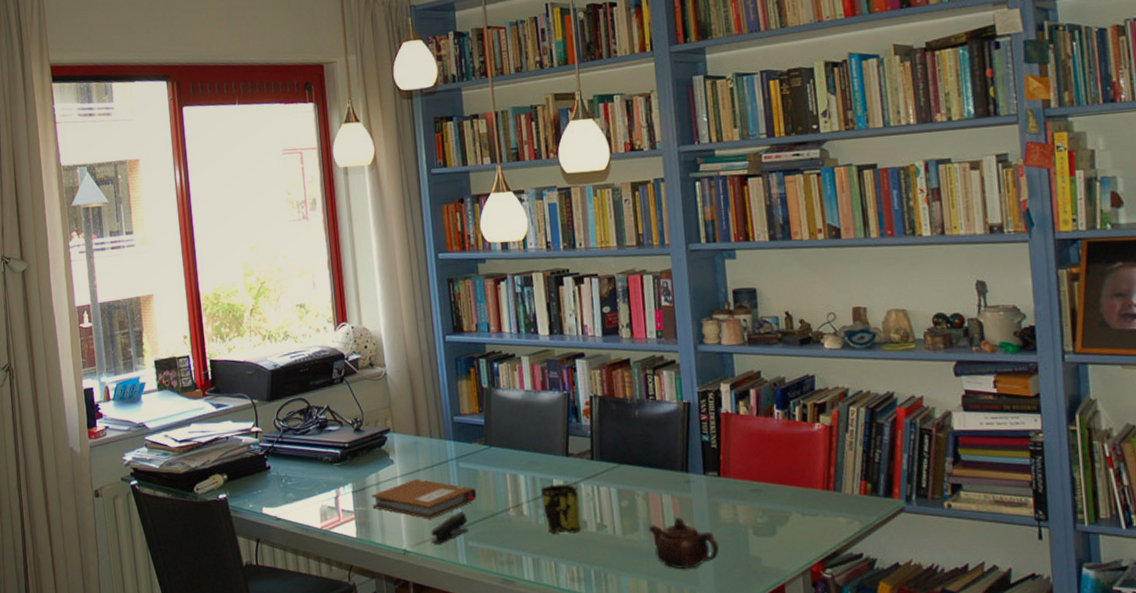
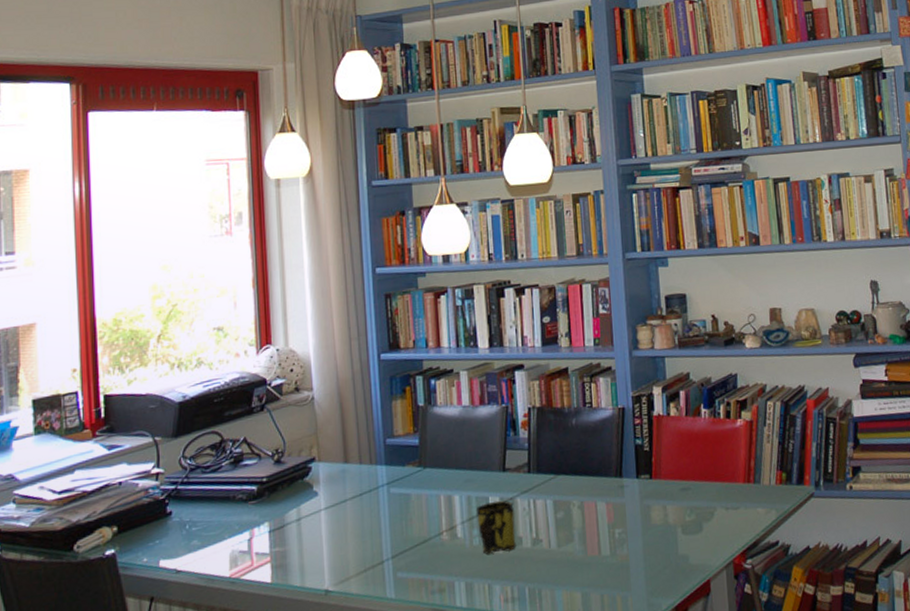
notebook: present [371,478,477,519] -> none [291,509,409,553]
stapler: present [430,512,469,544] -> none [355,541,399,579]
teapot: present [648,518,719,569] -> none [583,524,650,576]

